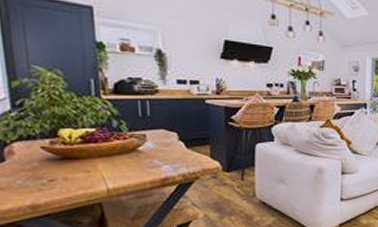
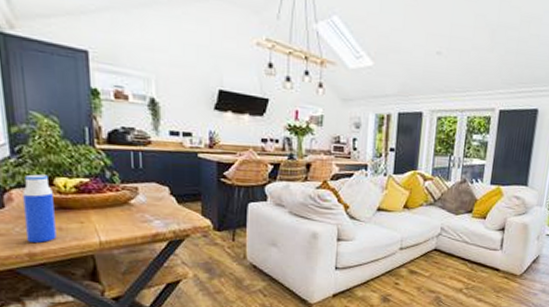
water bottle: none [24,127,62,195] -> present [22,174,57,244]

